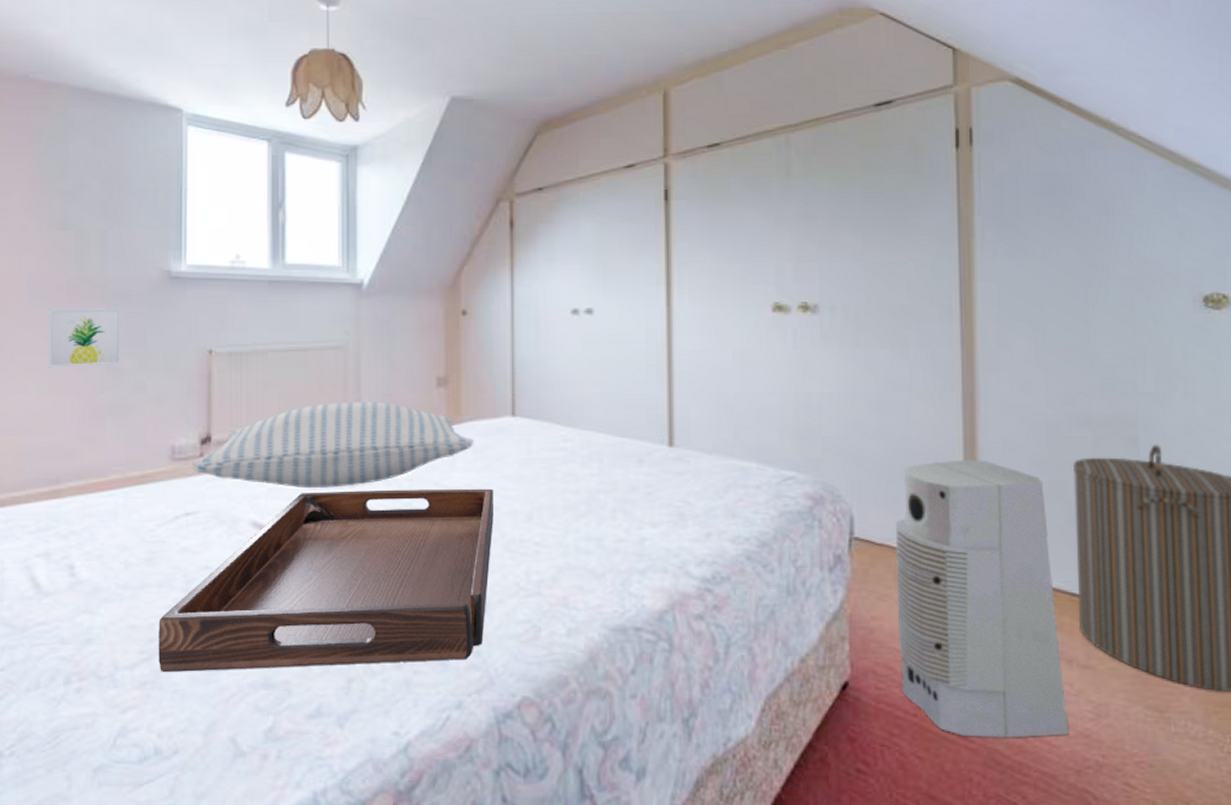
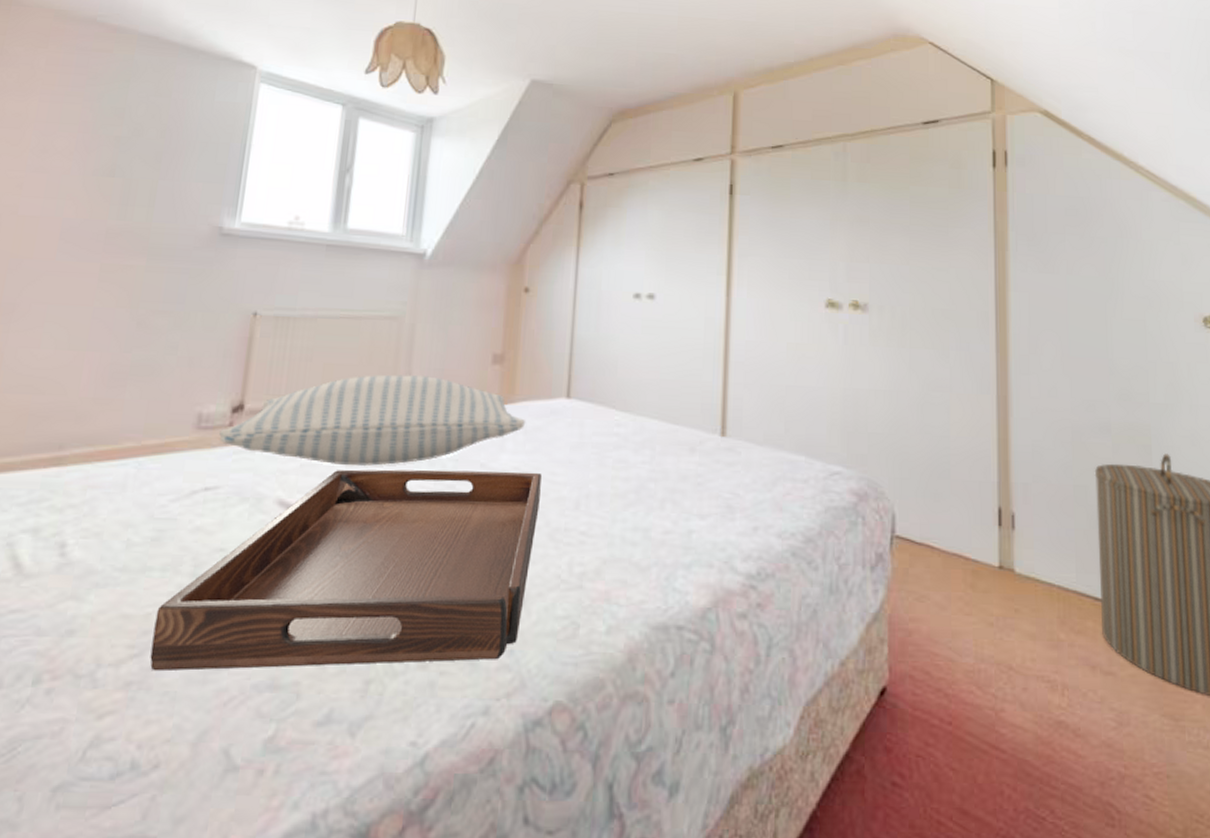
wall art: present [48,308,121,368] -> none [70,258,163,322]
air purifier: present [895,460,1070,738] -> none [934,461,1094,748]

